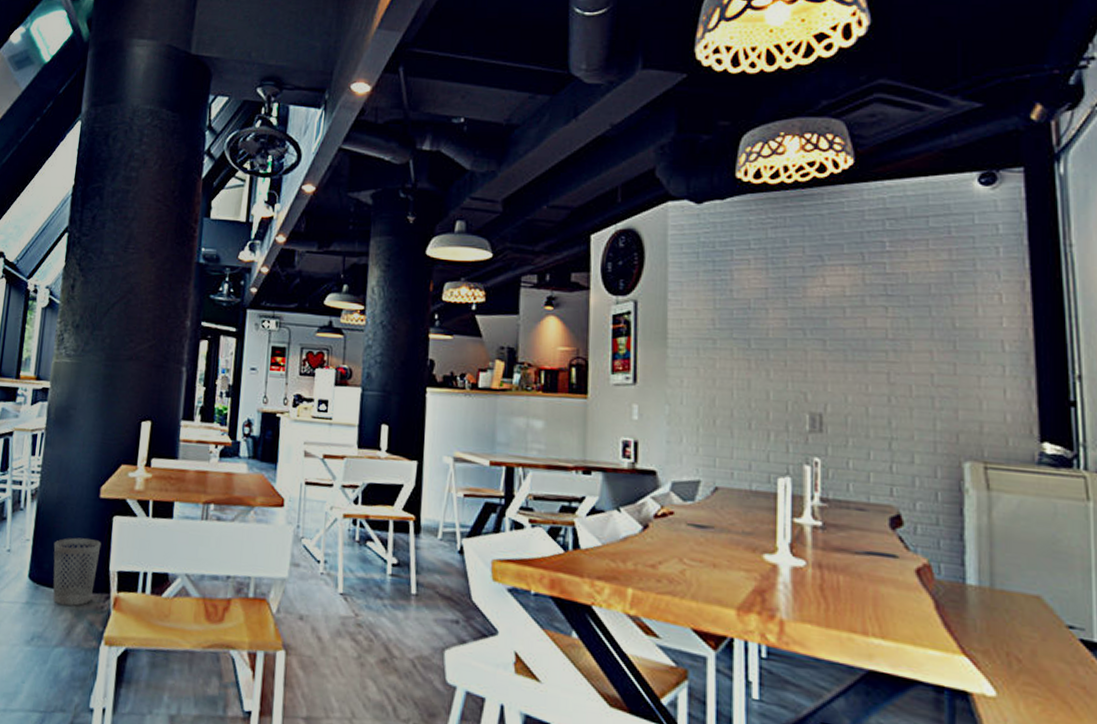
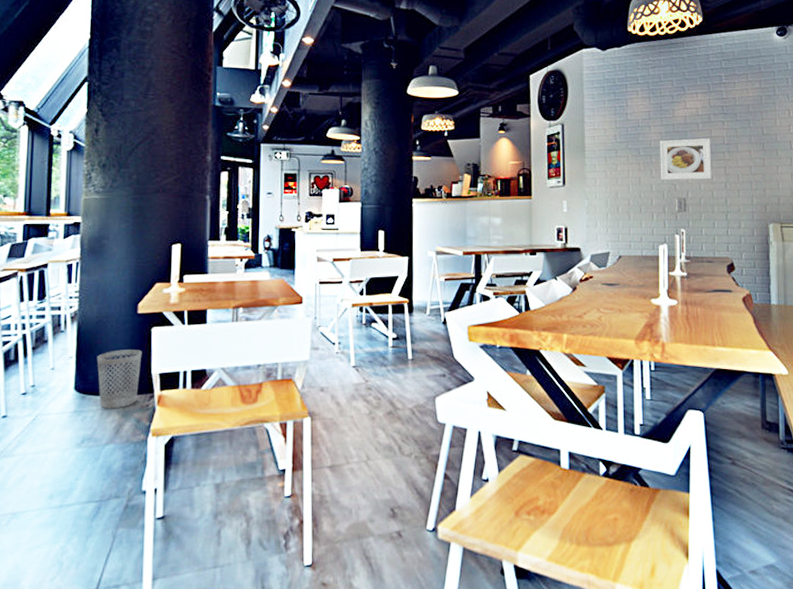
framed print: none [781,328,866,389] -> present [660,138,712,181]

